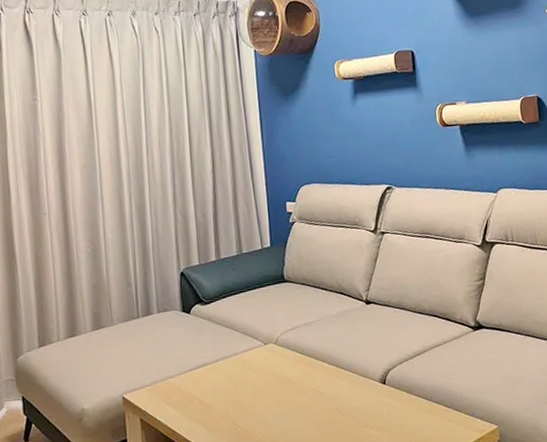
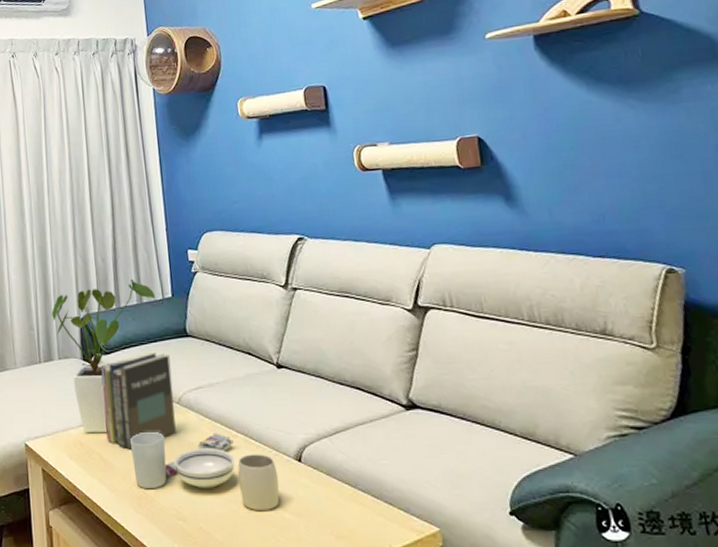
house plant: none [151,231,255,380] -> present [52,278,156,433]
books: none [200,298,273,391] -> present [101,351,176,450]
candle holder: none [228,371,264,426] -> present [129,431,167,490]
magazine: none [262,366,326,413] -> present [164,433,234,478]
bowl: none [271,381,327,419] -> present [174,447,235,489]
mug: none [329,381,366,431] -> present [237,454,280,510]

